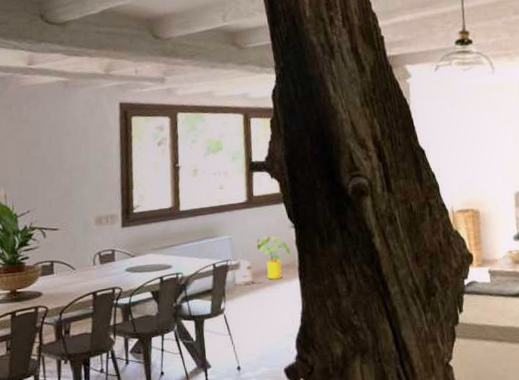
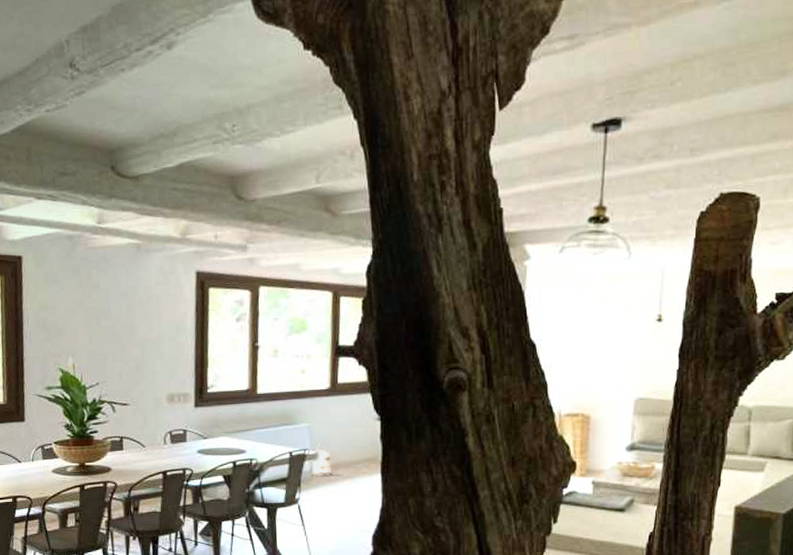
house plant: present [253,236,291,280] -> none [334,427,374,473]

